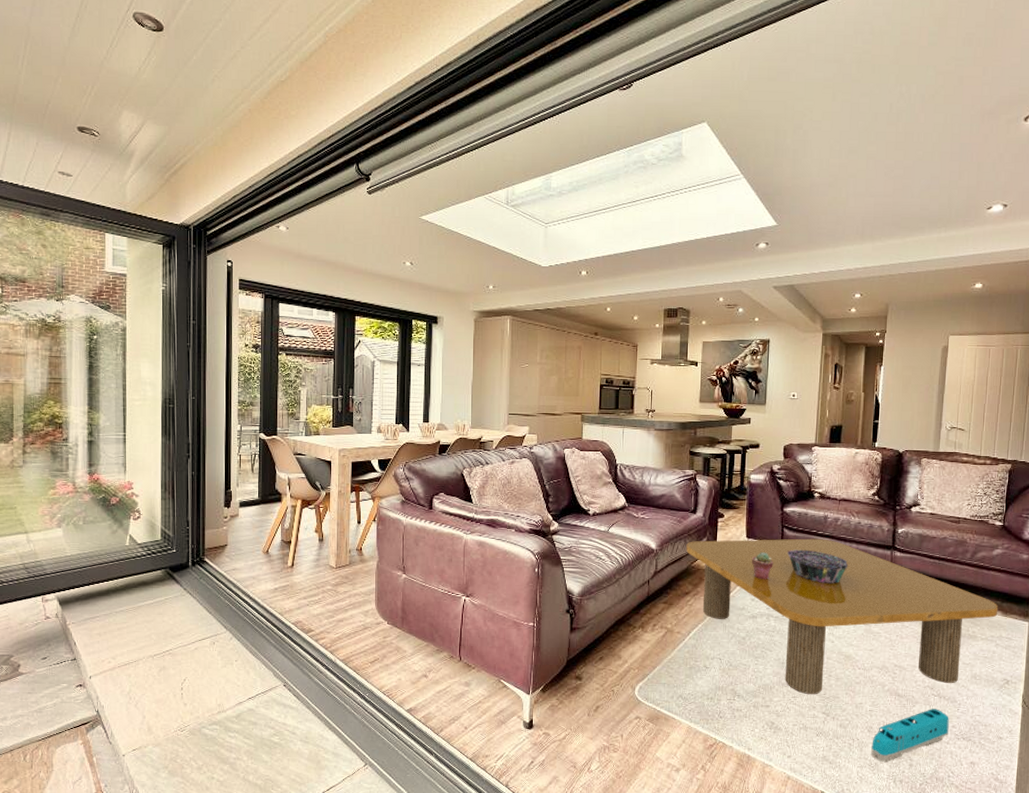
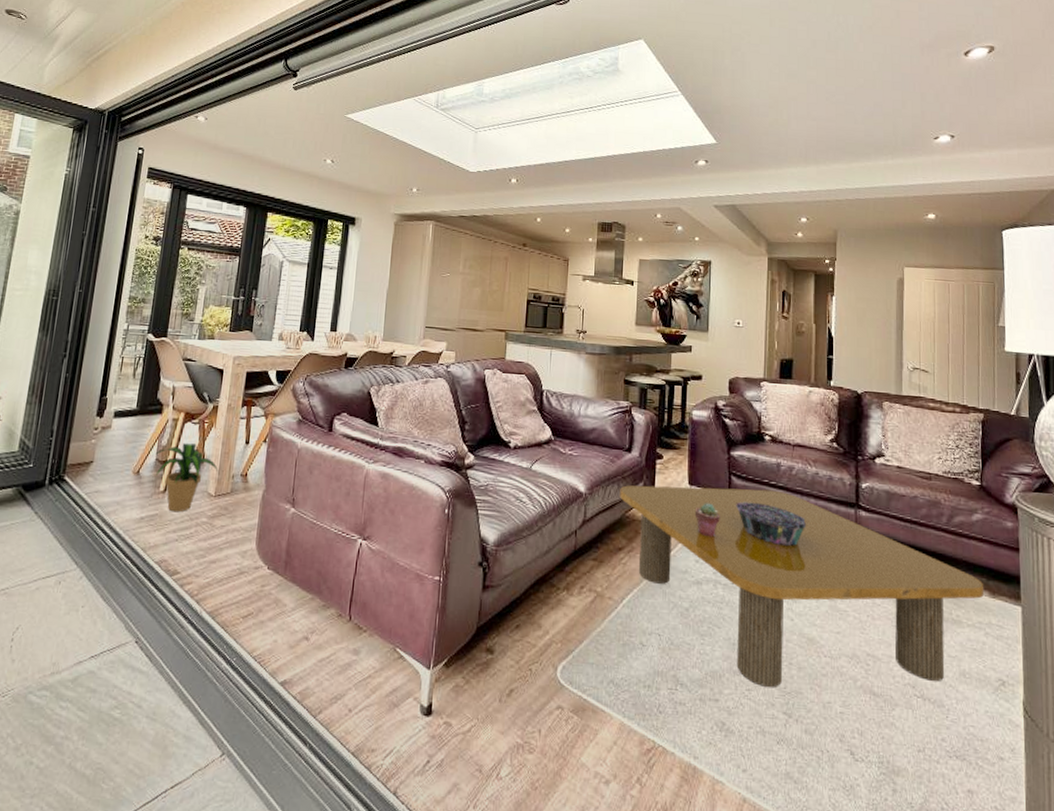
potted plant: none [280,525,337,583] -> present [155,443,219,513]
toy train: present [871,709,949,762] -> none [845,714,938,785]

